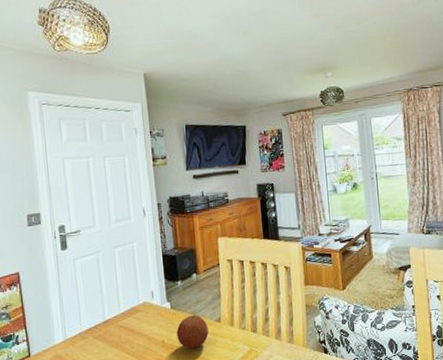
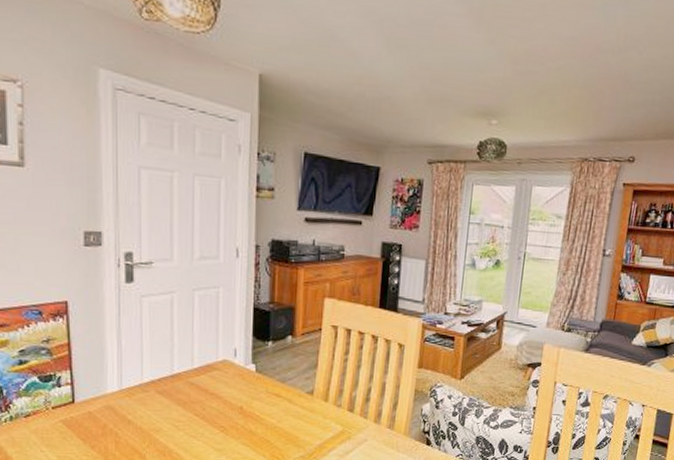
fruit: present [176,315,209,350] -> none [258,383,297,421]

